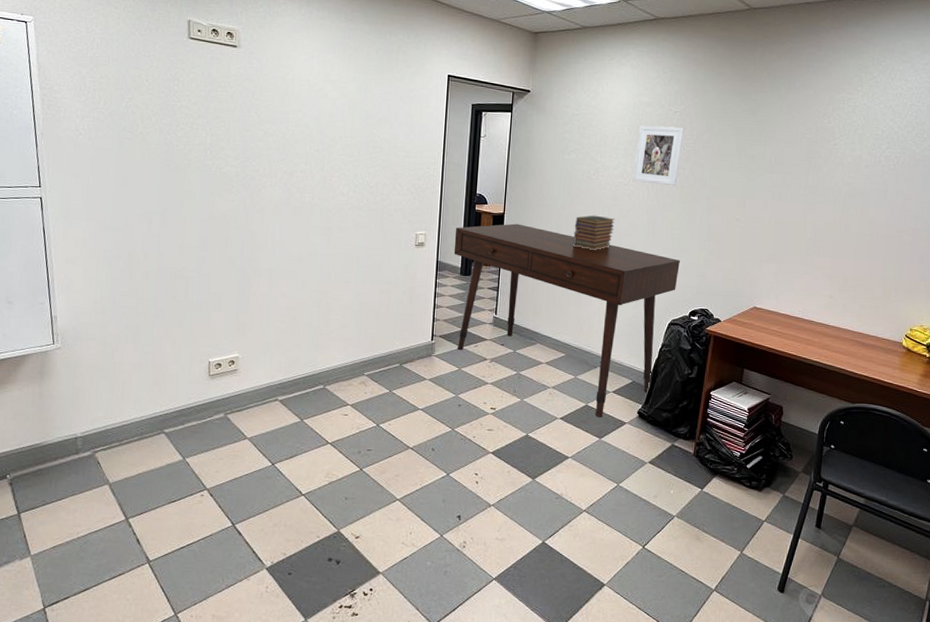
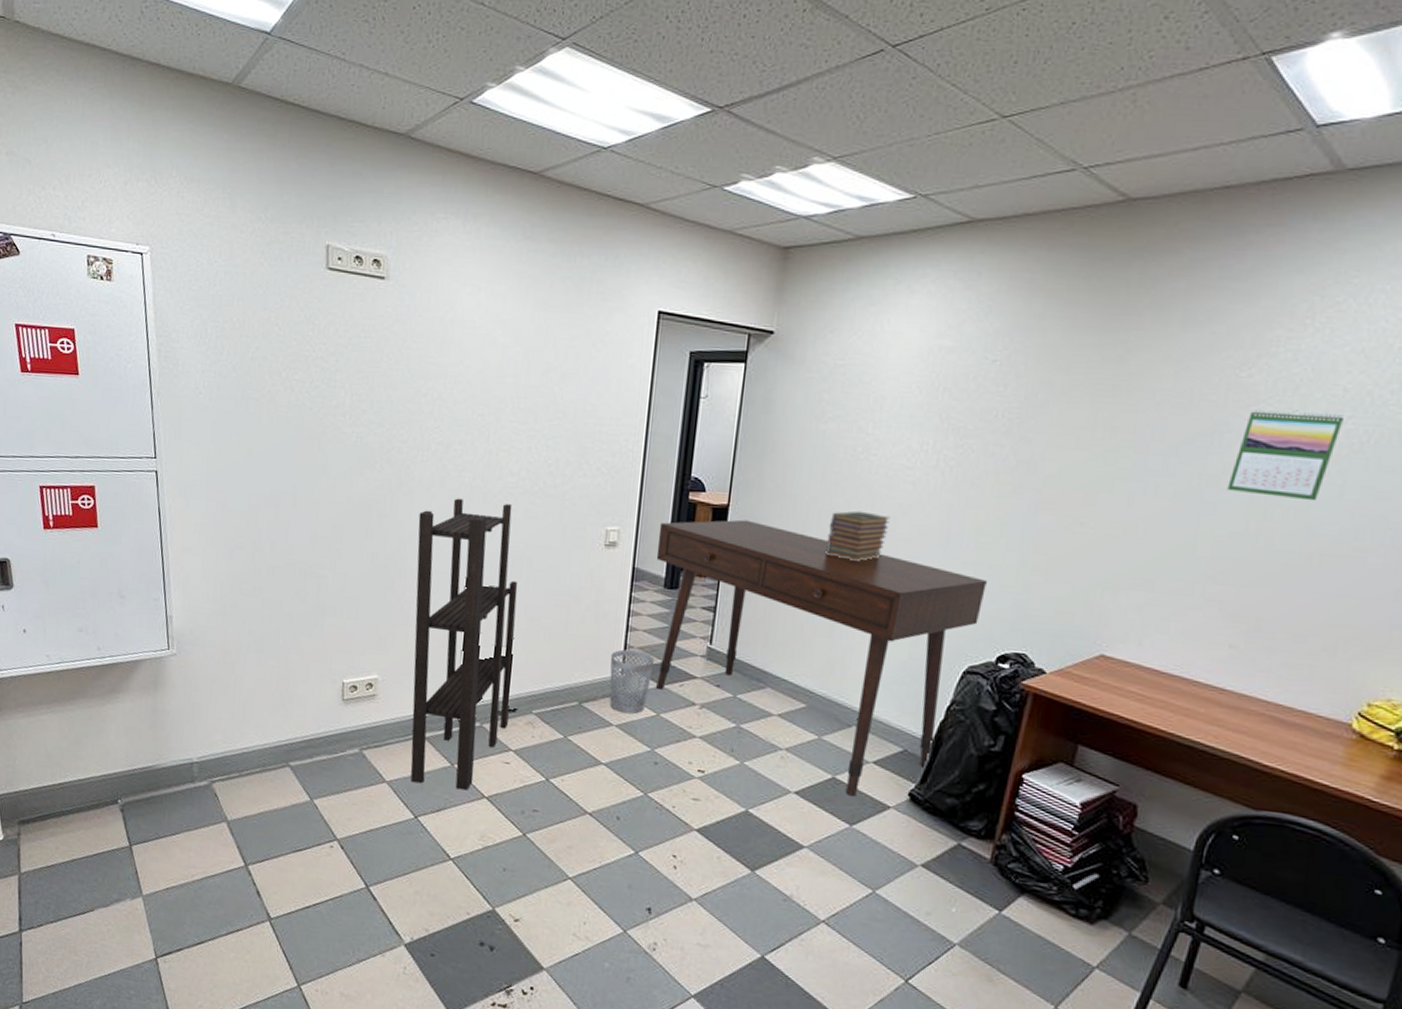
shelving unit: none [267,213,353,439] -> present [410,498,518,791]
wastebasket: none [422,322,456,370] -> present [609,649,655,715]
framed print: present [633,125,684,186] -> none [921,381,1006,472]
calendar: none [821,143,884,201] -> present [1227,409,1345,501]

